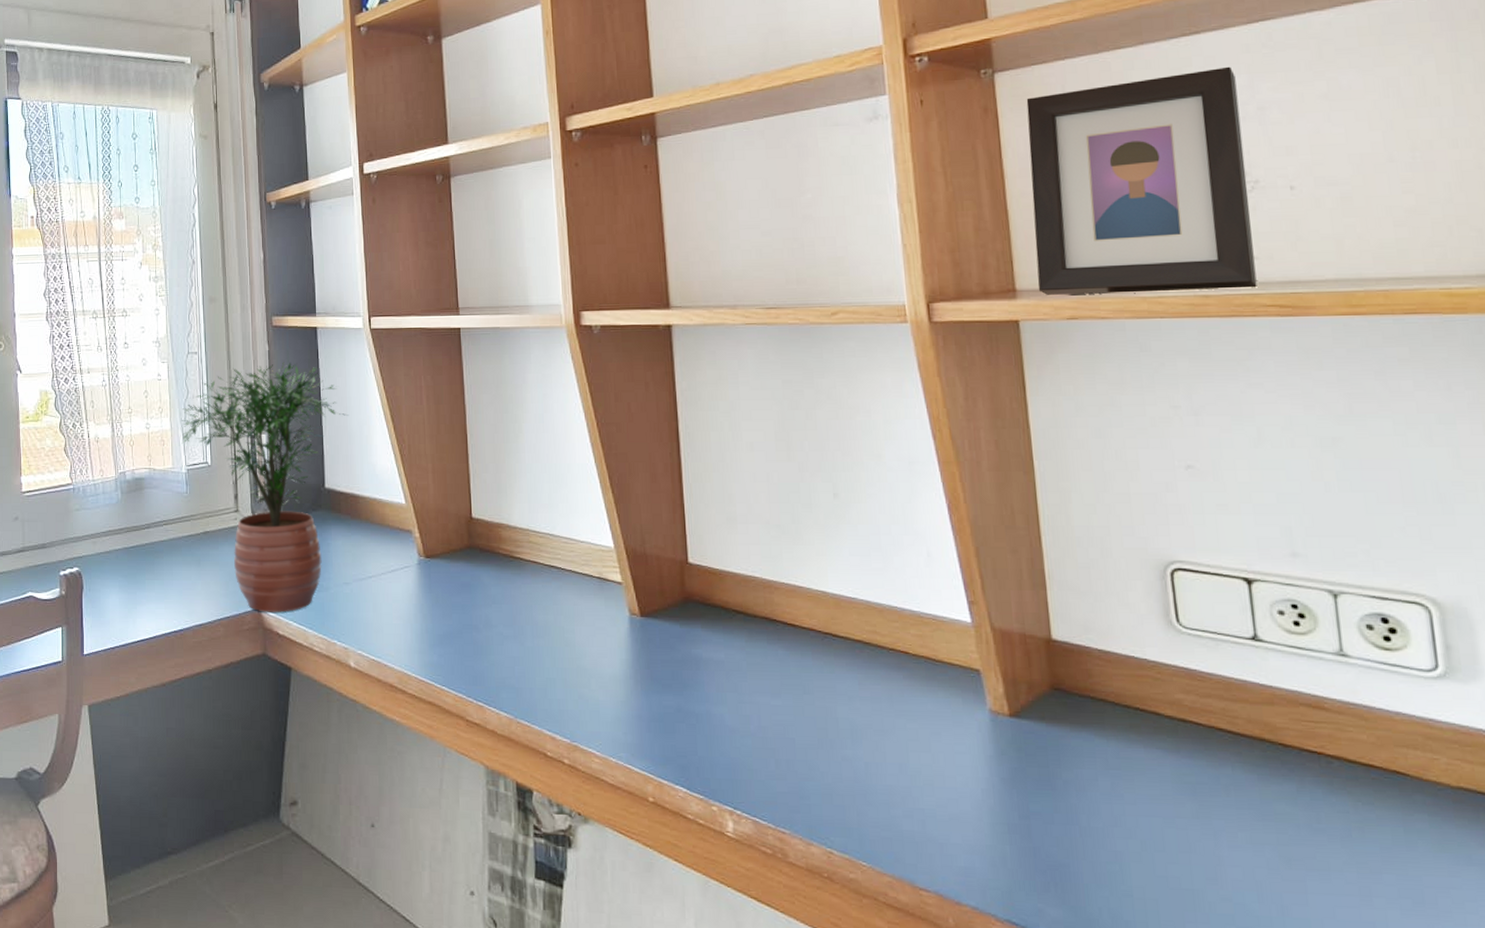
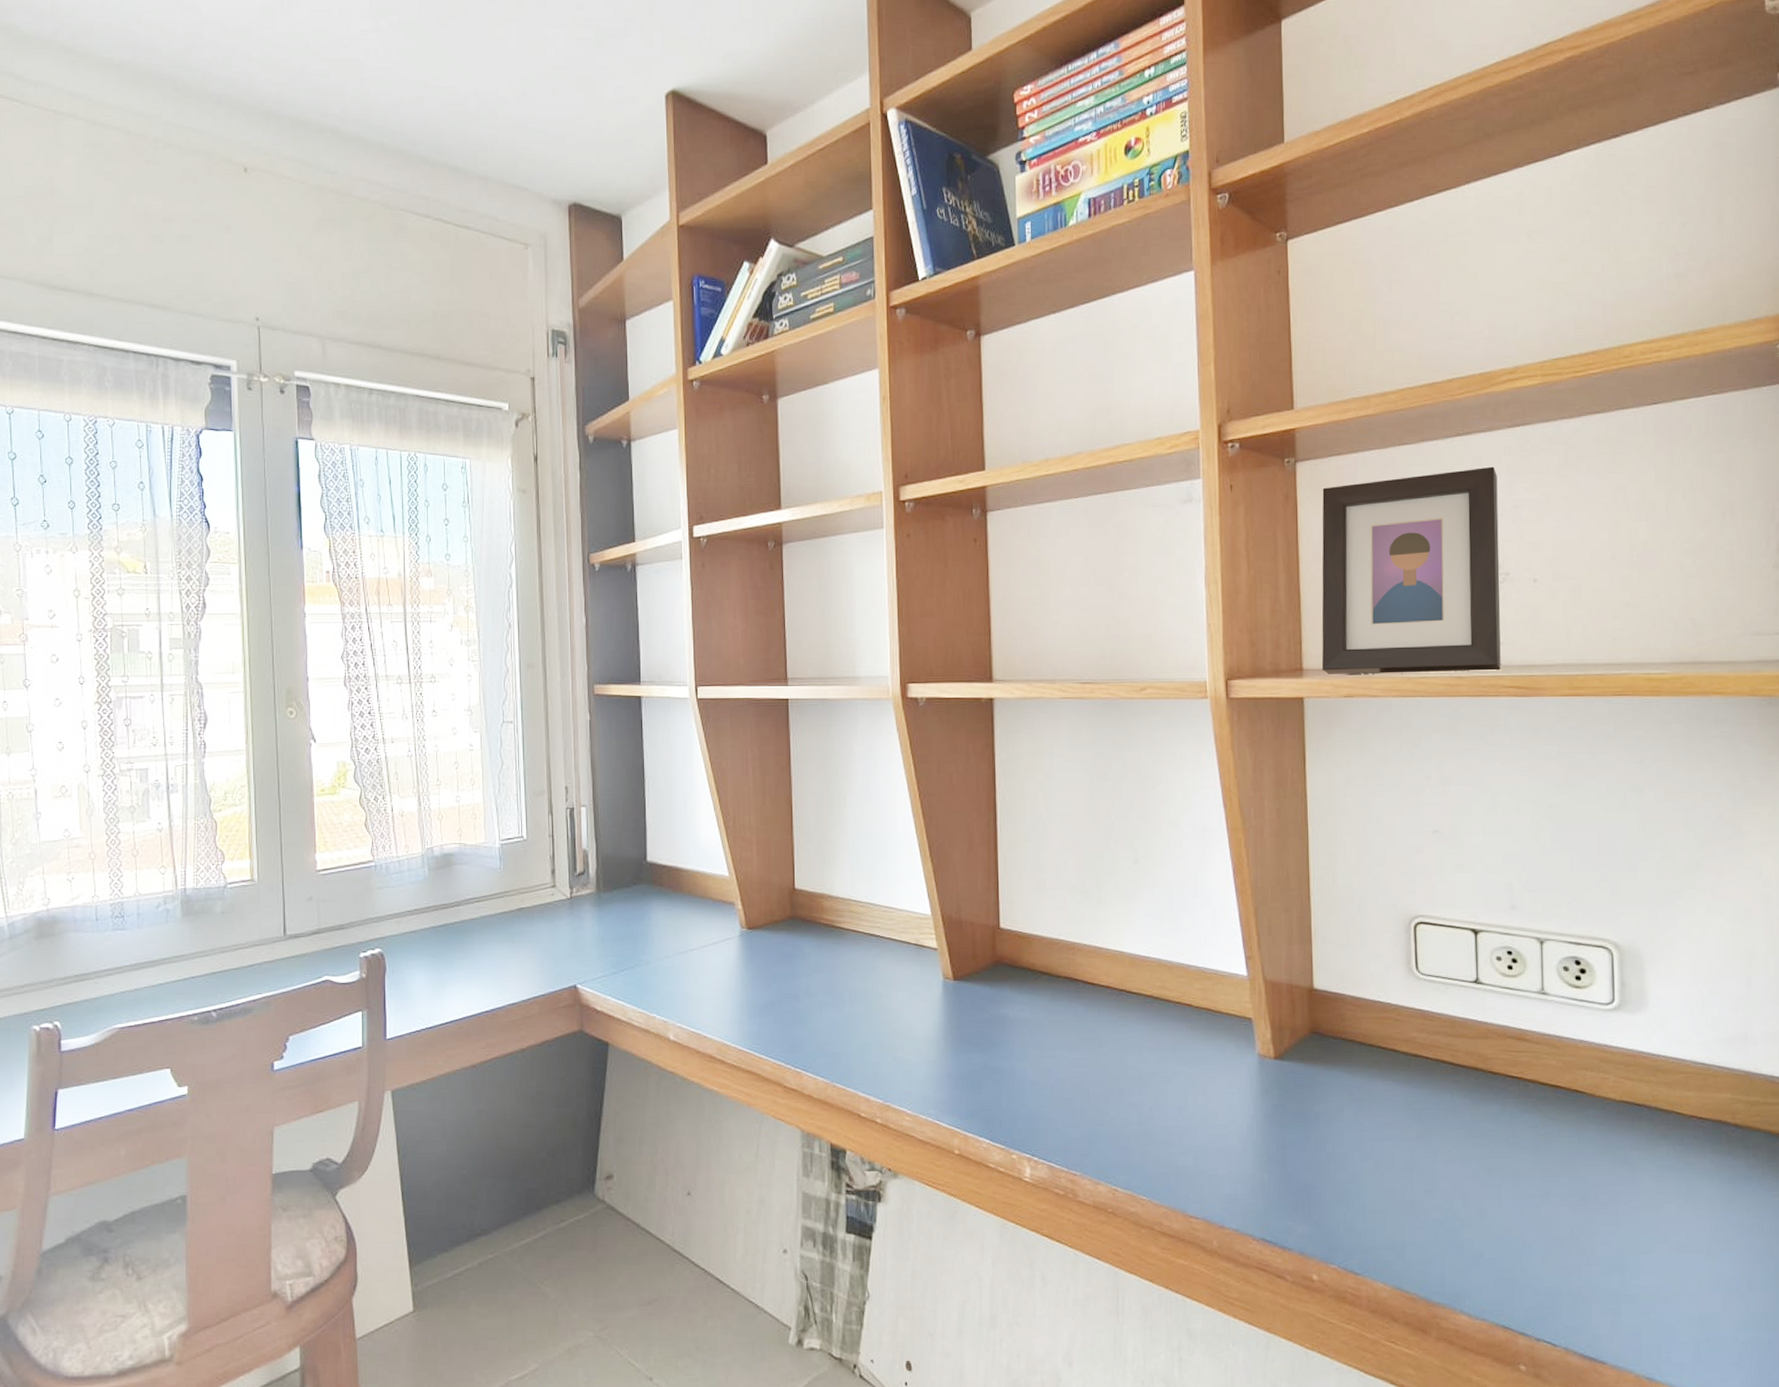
potted plant: present [181,362,349,613] -> none [495,732,673,989]

